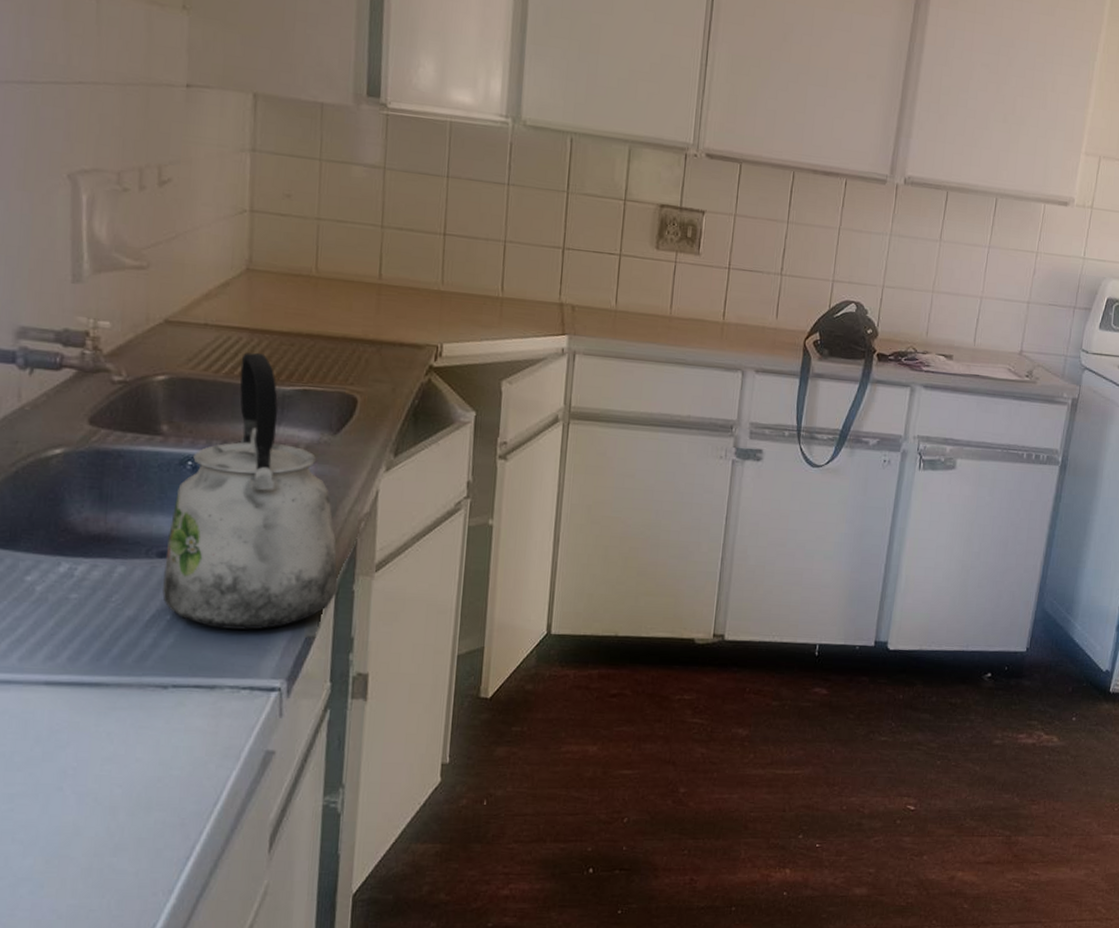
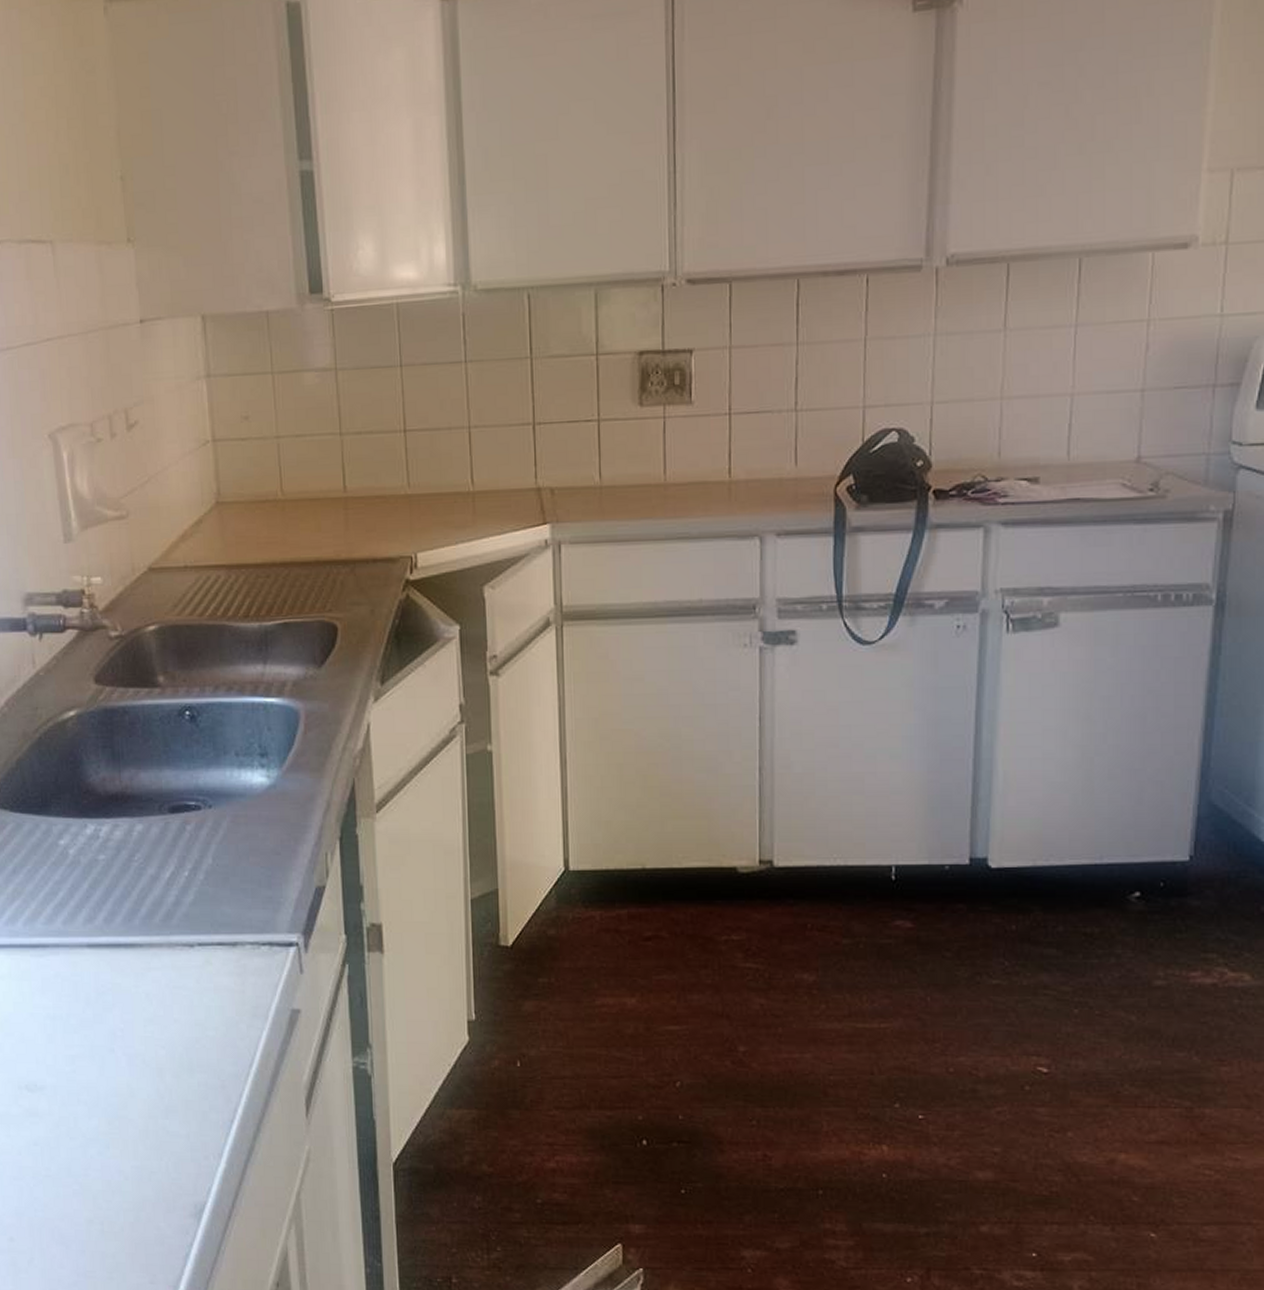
kettle: present [162,352,338,630] -> none [177,590,342,882]

